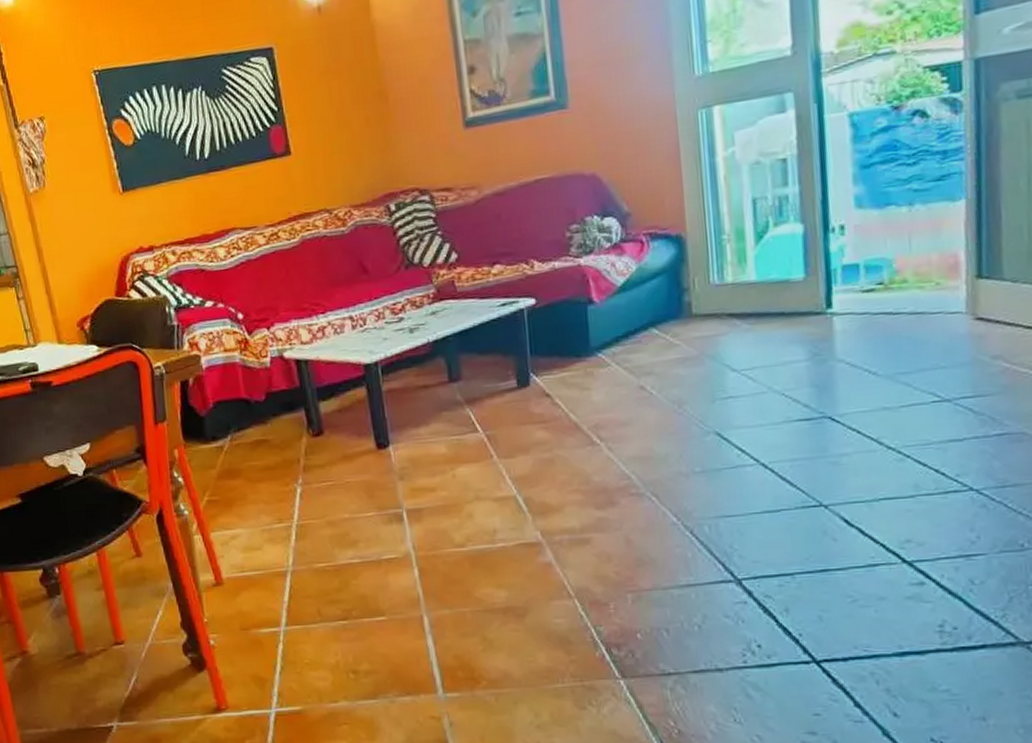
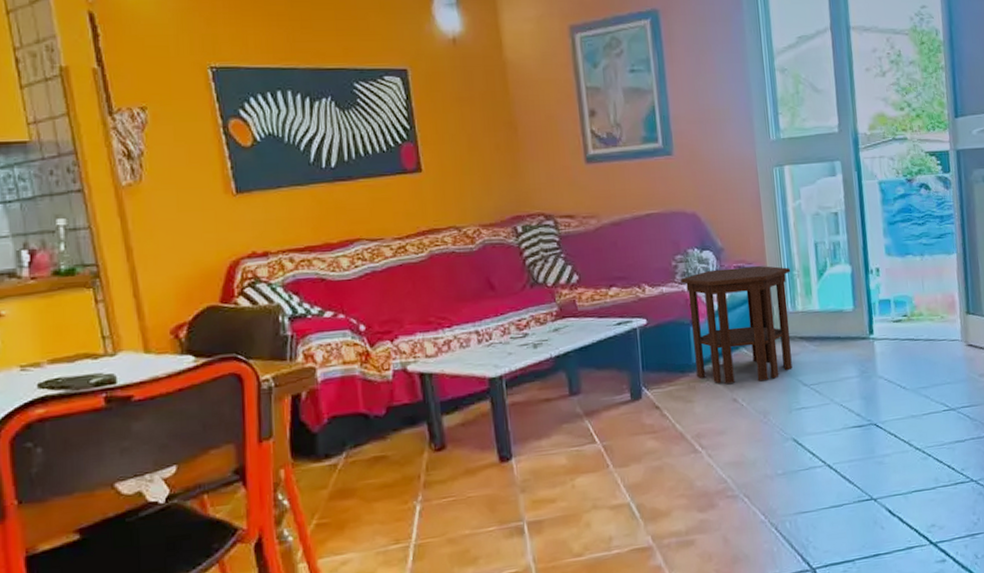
side table: none [576,230,719,369] -> present [680,266,792,384]

